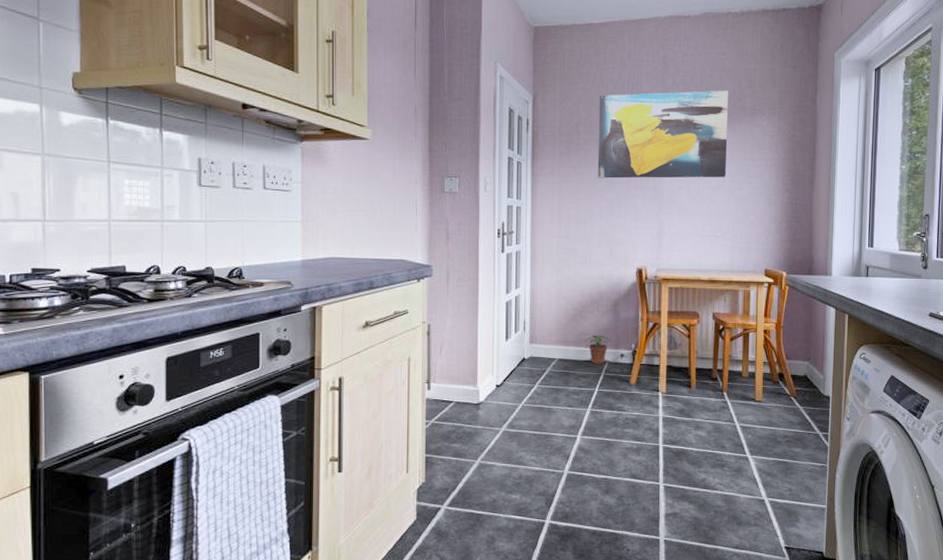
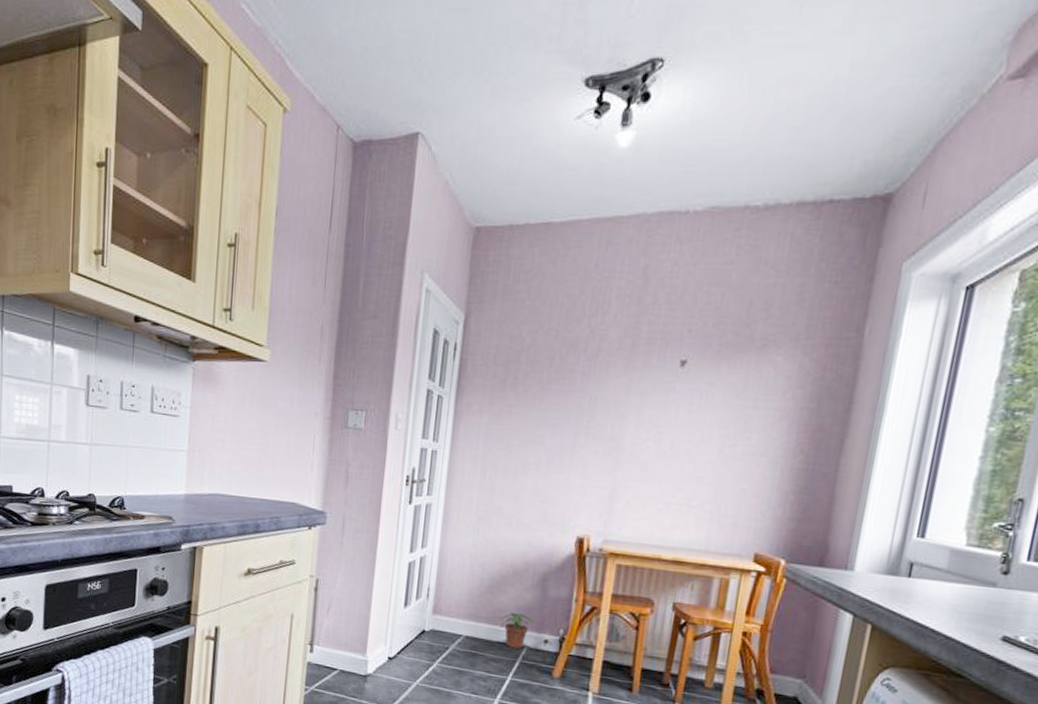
wall art: present [597,90,728,179] -> none [537,312,732,429]

